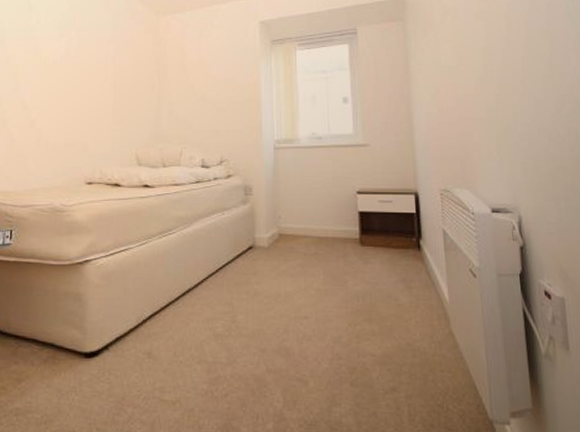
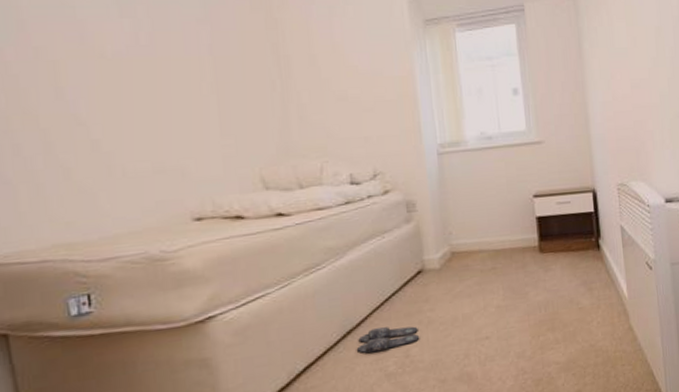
slippers: none [193,290,246,313] -> present [357,326,420,354]

